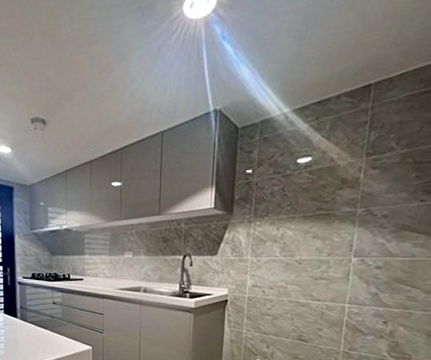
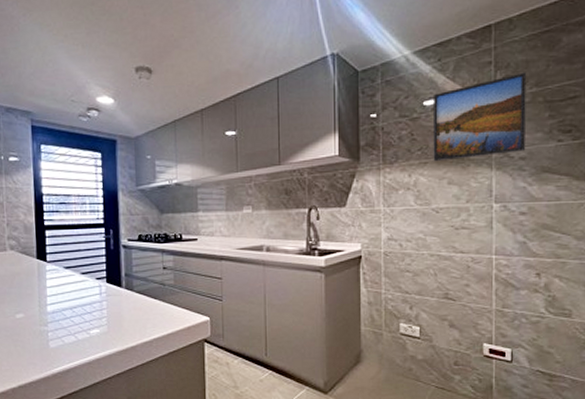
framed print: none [301,133,400,217] -> present [433,72,527,162]

